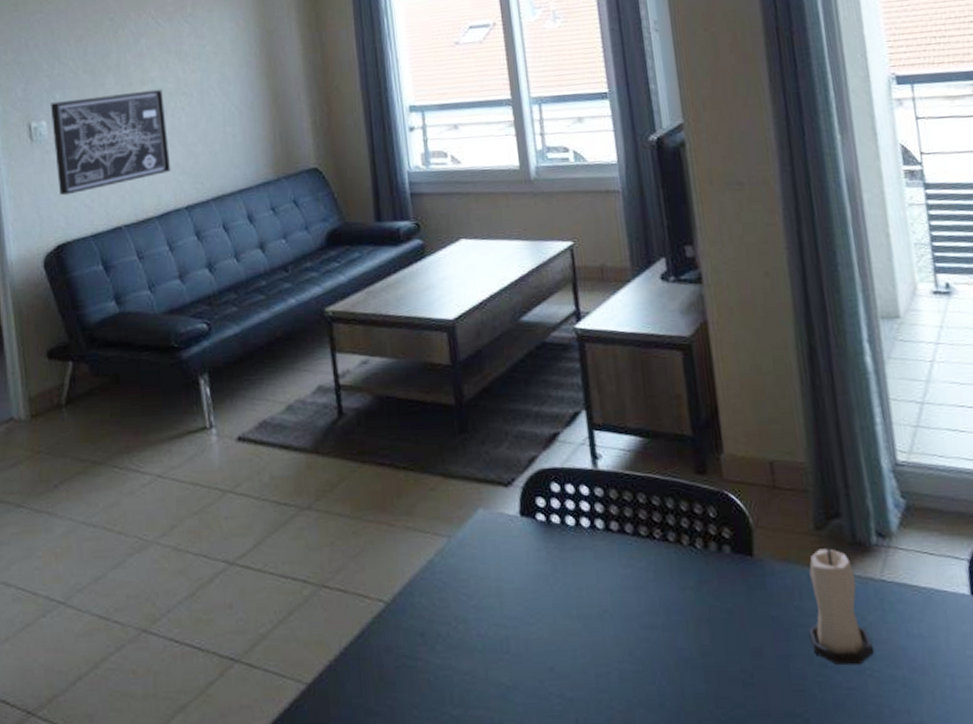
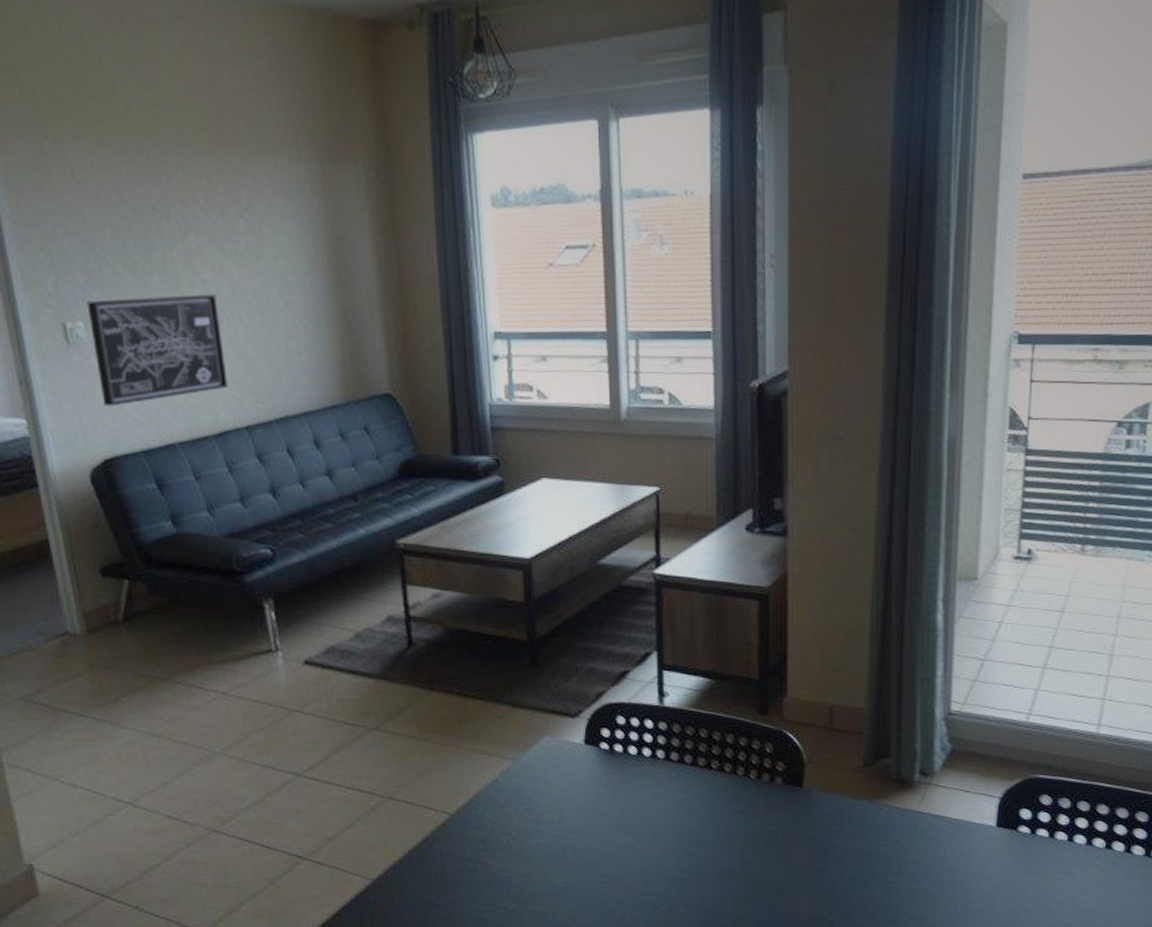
candle: present [808,548,874,666] -> none [844,783,901,880]

